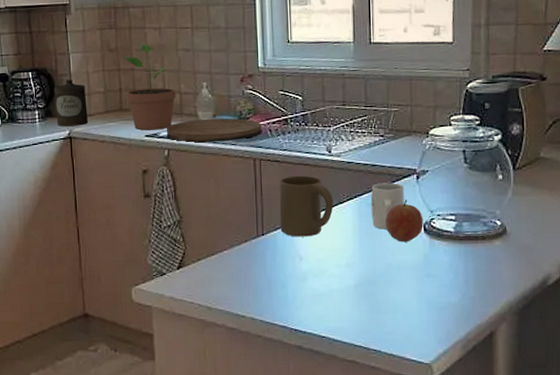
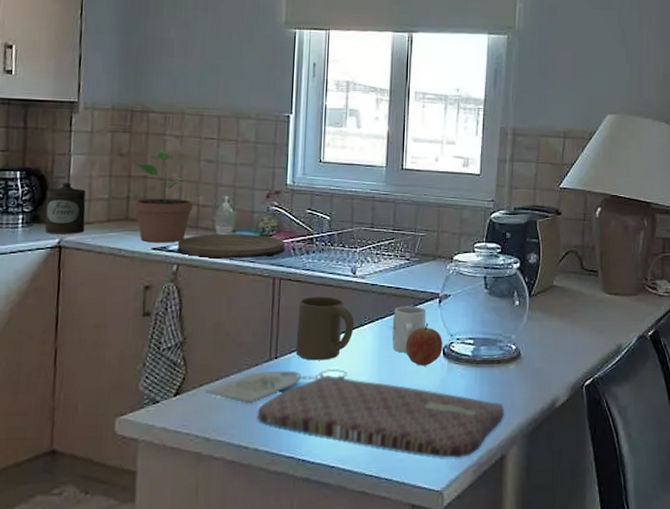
placemat: none [204,244,493,334] -> present [205,368,505,459]

